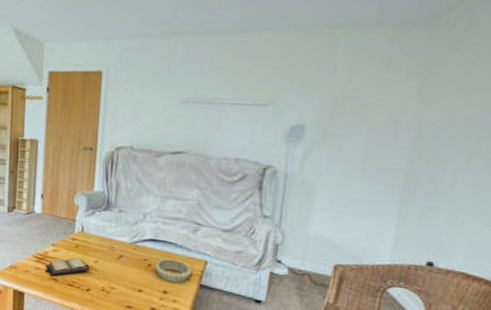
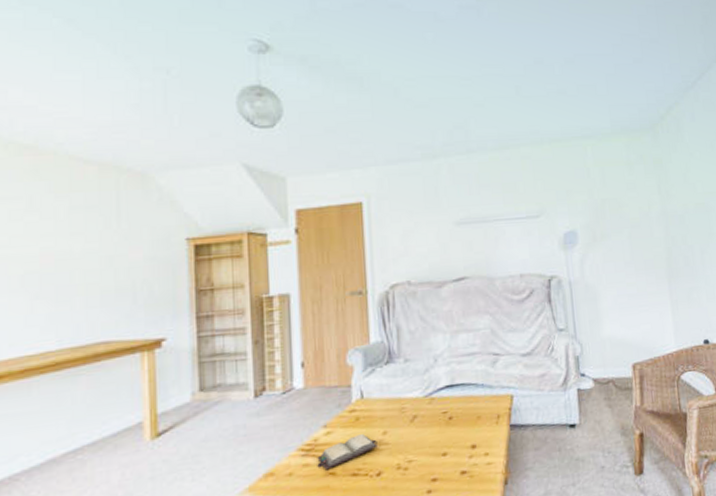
decorative bowl: present [155,258,192,283] -> none [457,402,499,432]

